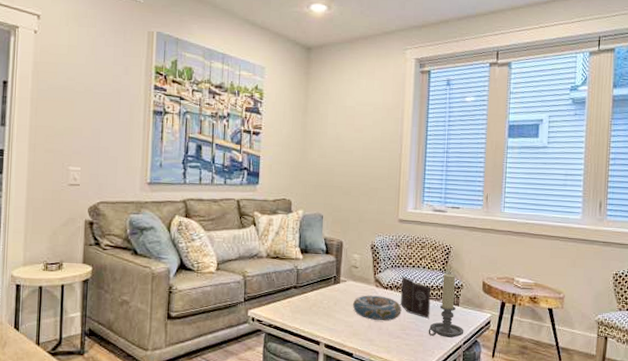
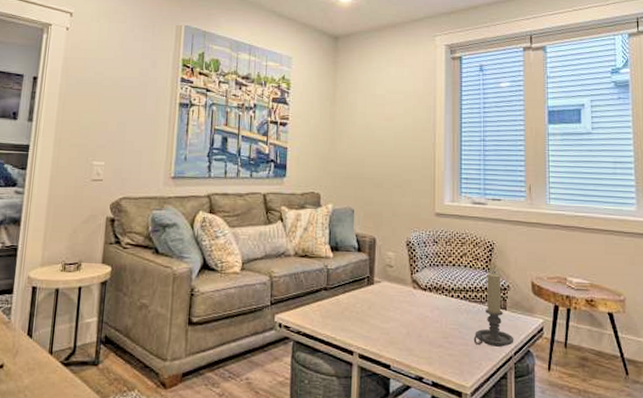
decorative bowl: present [352,295,402,322] -> none [388,298,443,328]
book: present [401,276,431,319] -> none [442,275,475,325]

